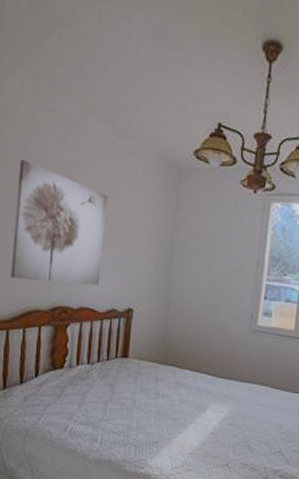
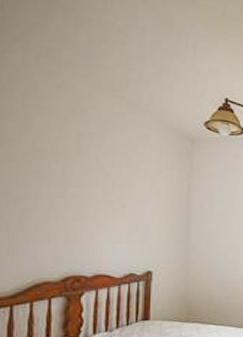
wall art: present [11,159,108,286] -> none [14,131,120,253]

